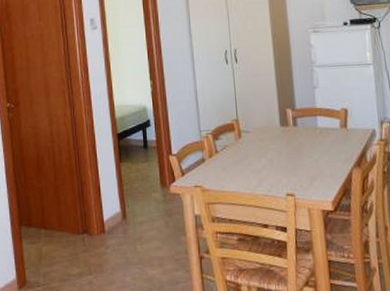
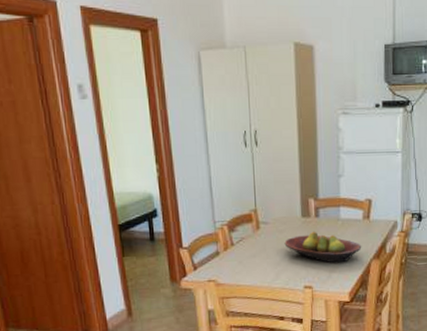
fruit bowl: none [265,139,342,171] -> present [284,231,362,263]

